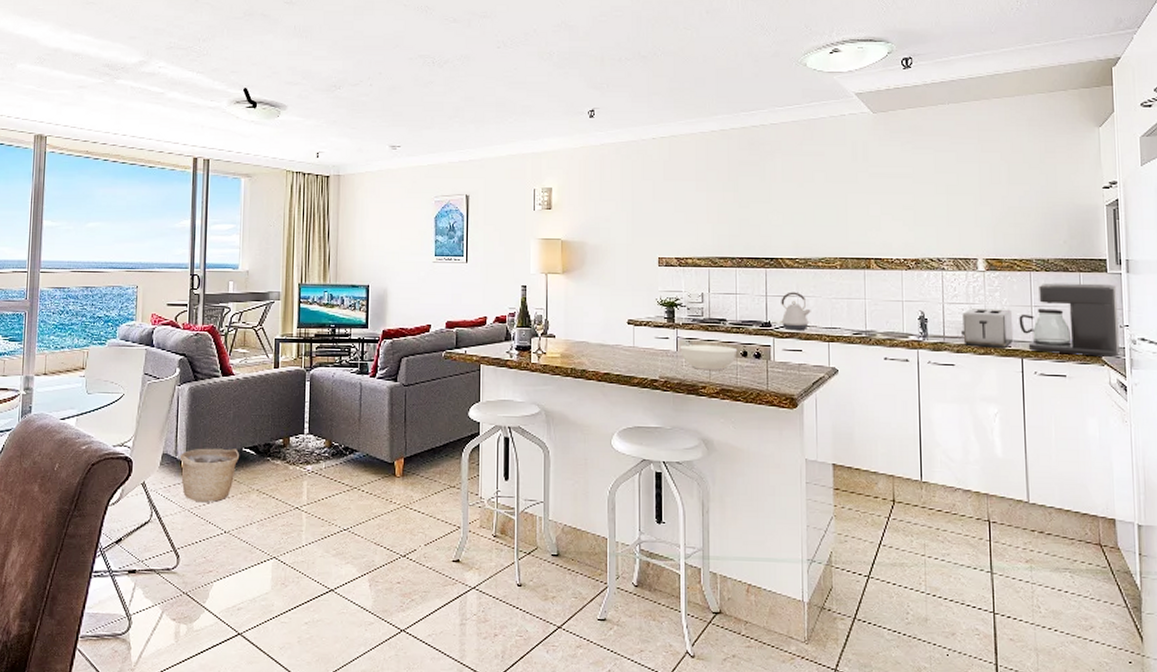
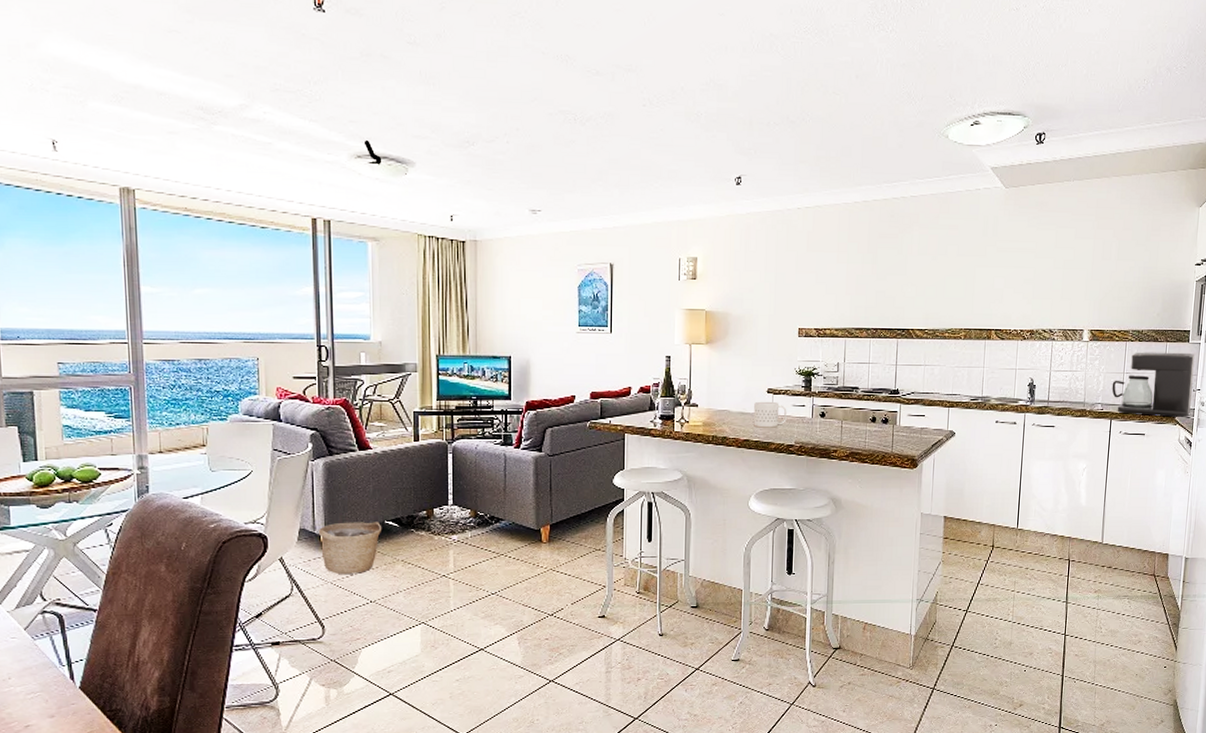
mug: none [614,332,649,362] -> present [754,401,787,429]
bowl: present [679,345,738,371] -> none [814,412,868,436]
kettle: present [780,292,811,331] -> none [907,361,935,398]
toaster: present [961,308,1014,349] -> none [1063,375,1108,411]

